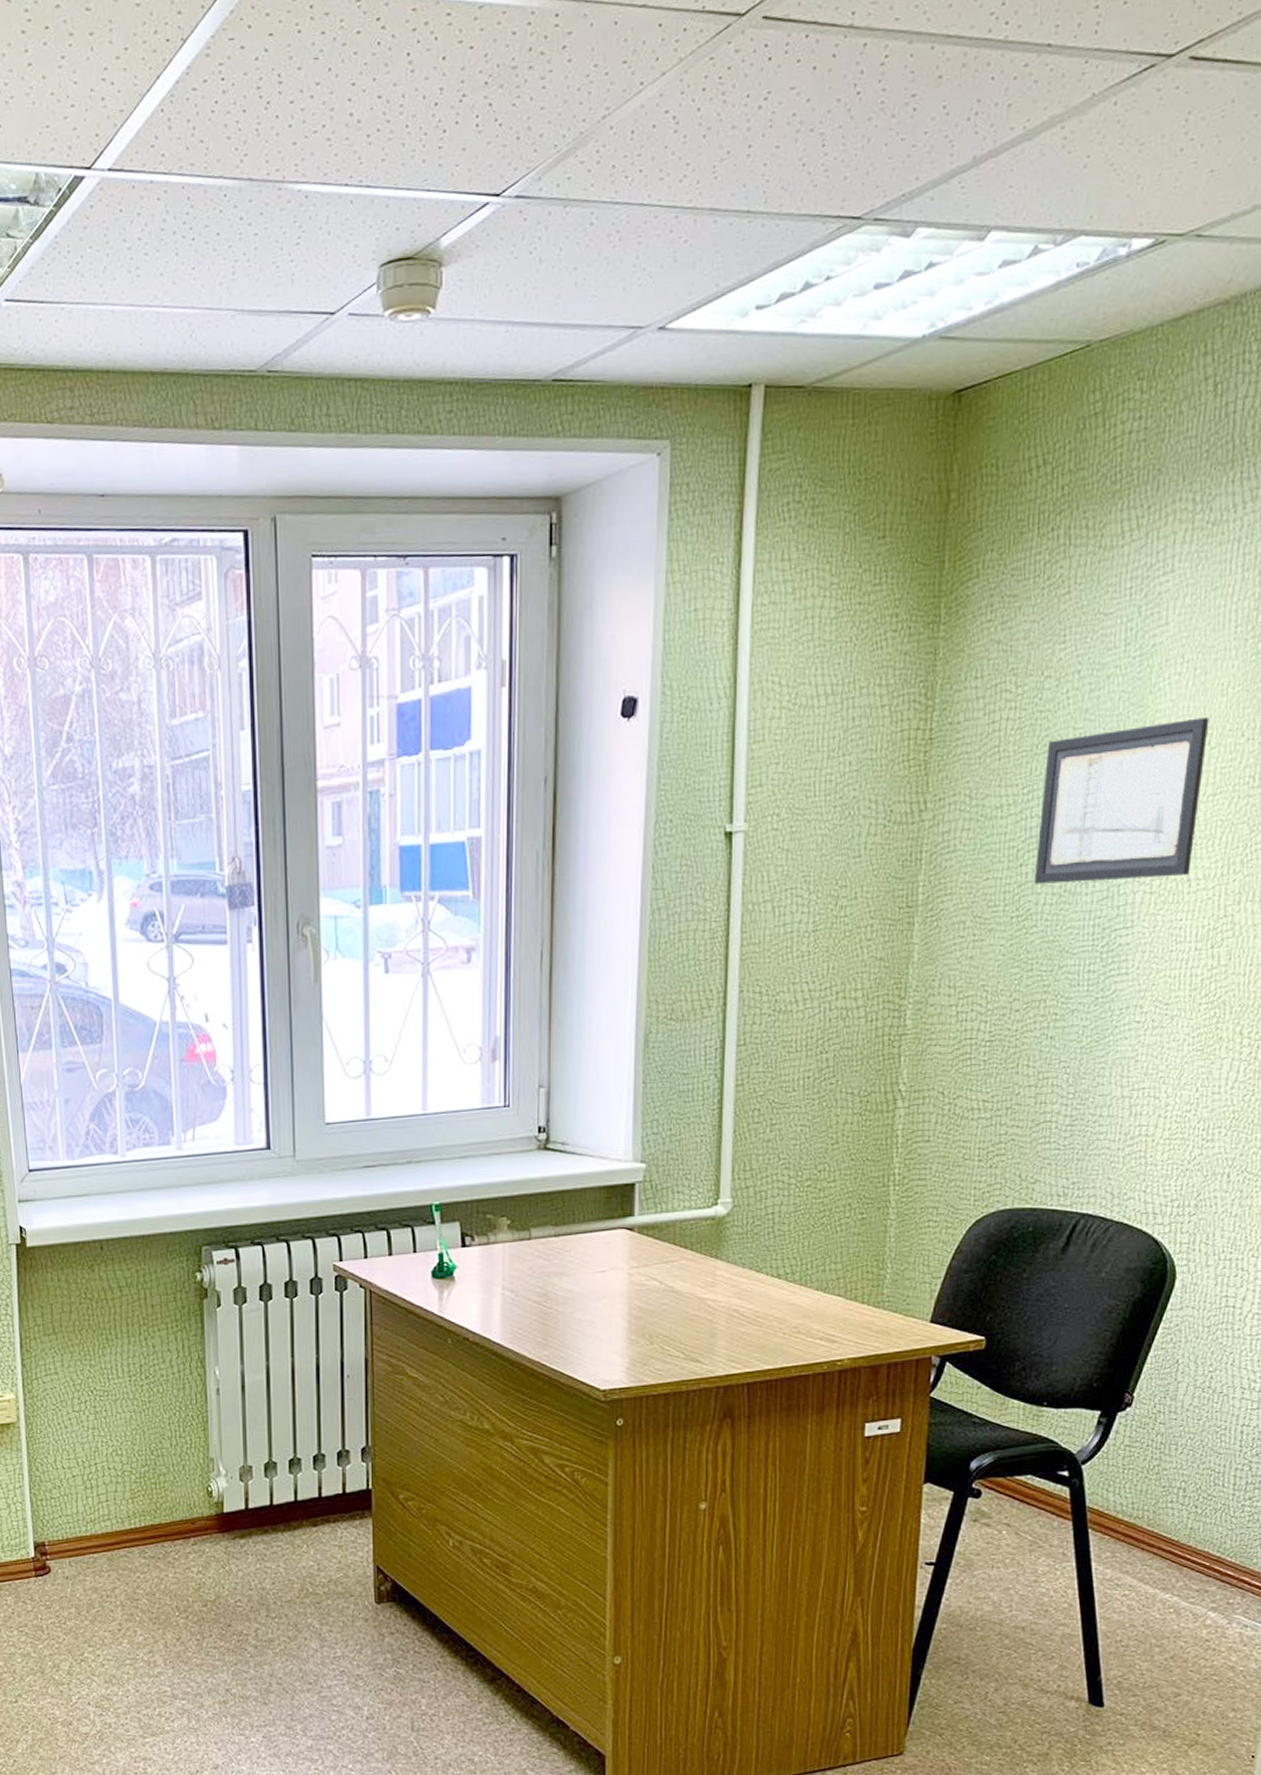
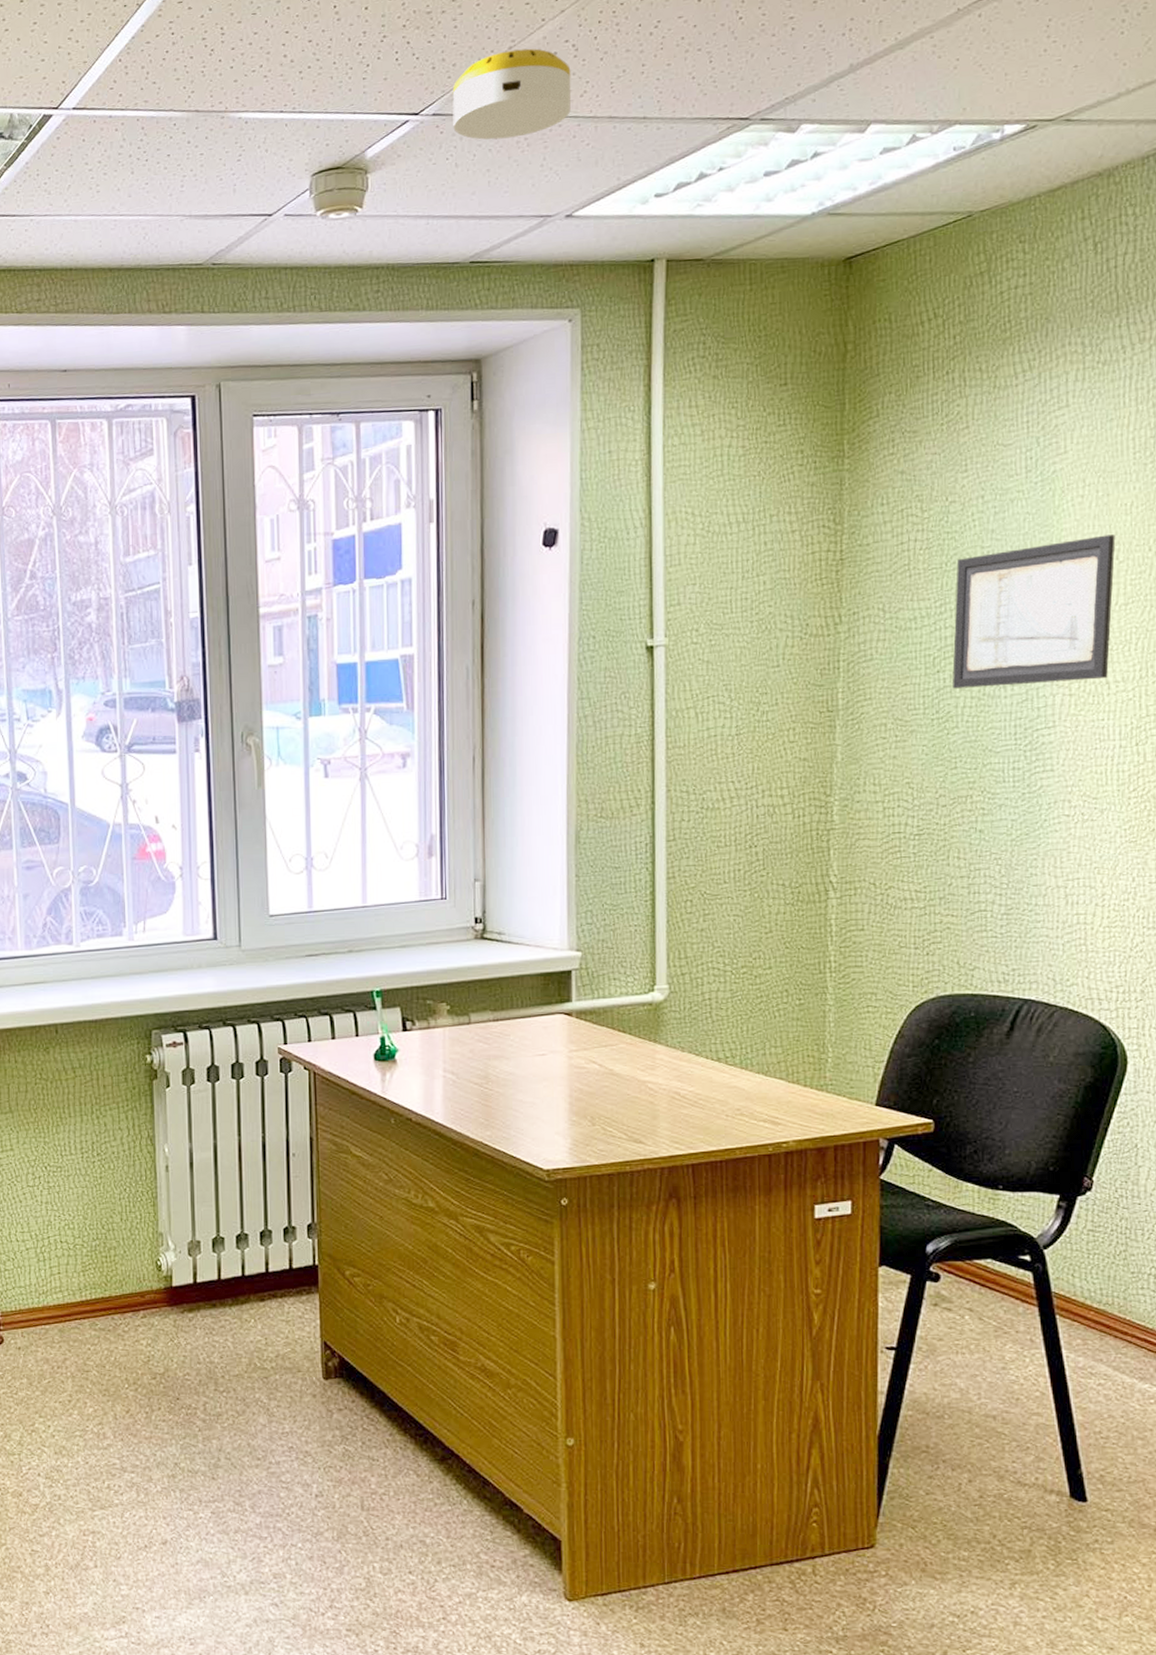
smoke detector: none [538,118,670,231] -> present [452,48,571,140]

